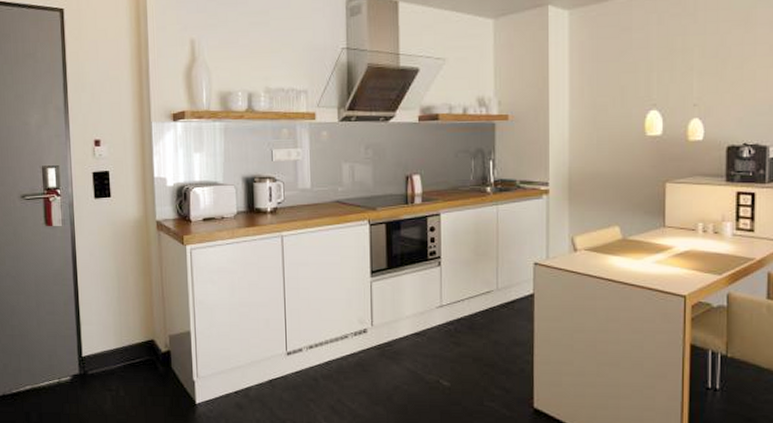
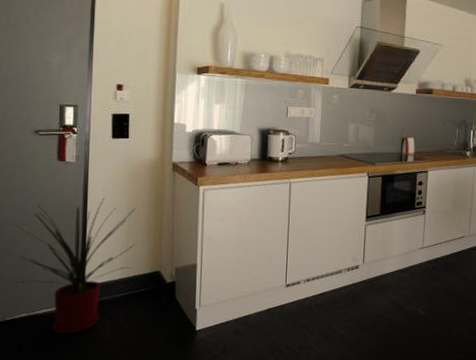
house plant: none [11,264,128,407] -> present [14,199,136,334]

